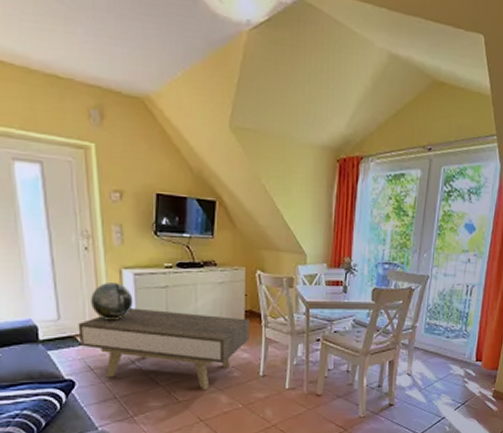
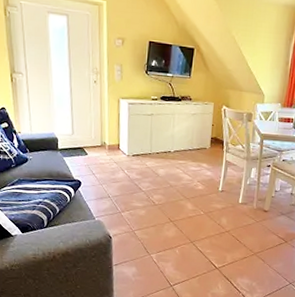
coffee table: present [78,308,249,391] -> none [86,129,214,198]
decorative sphere: present [91,283,133,319] -> none [96,109,127,137]

